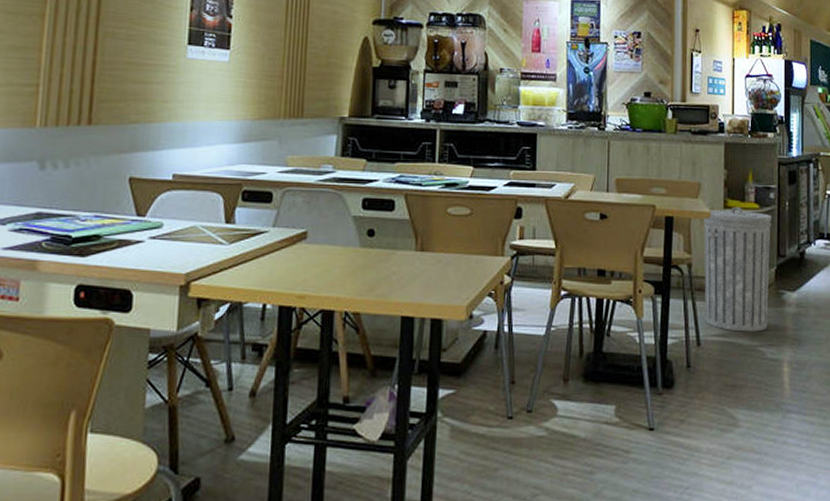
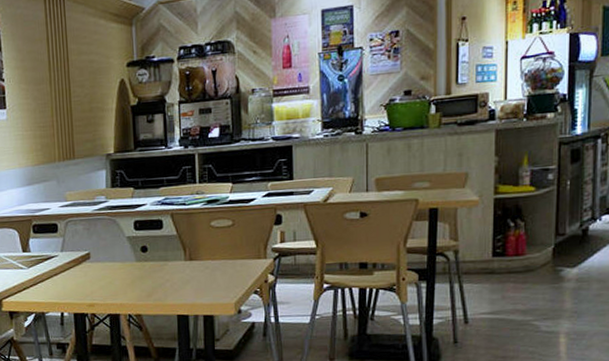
trash can: present [703,207,771,332] -> none [471,192,549,309]

